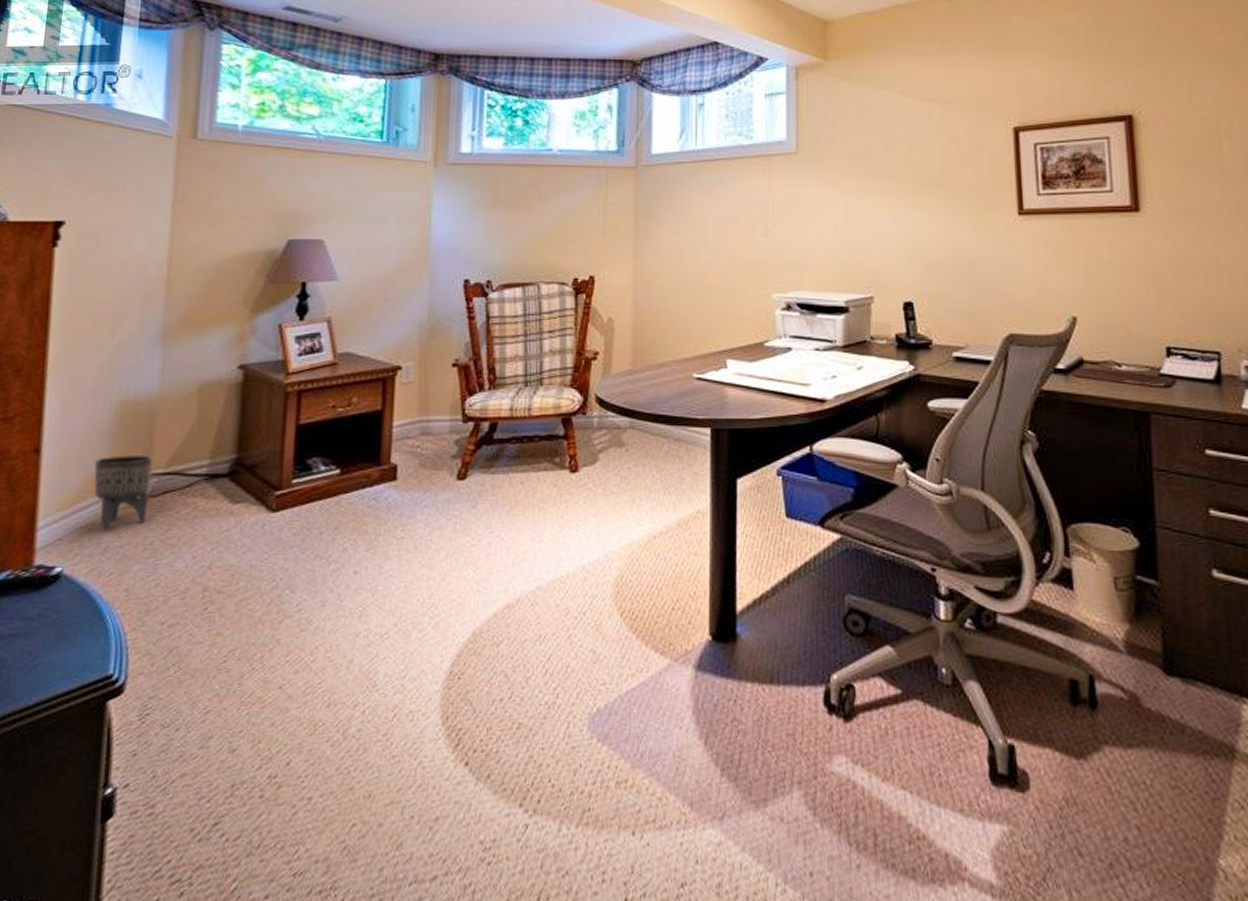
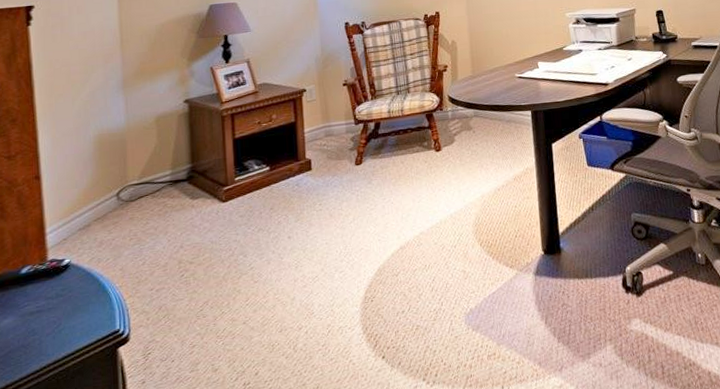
planter: present [94,455,153,530] -> none [84,172,129,229]

